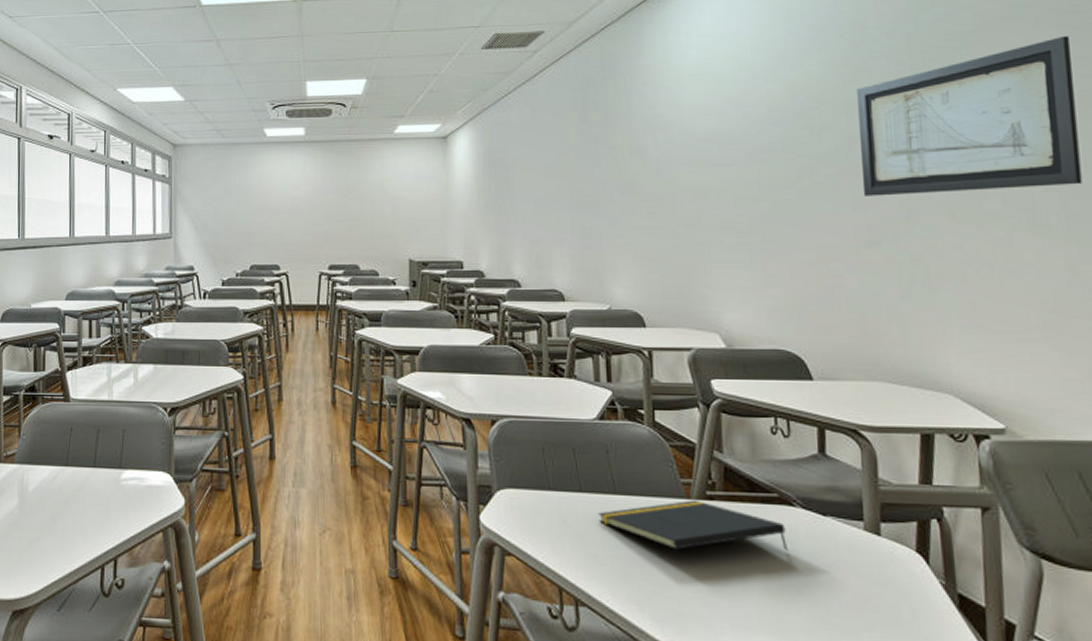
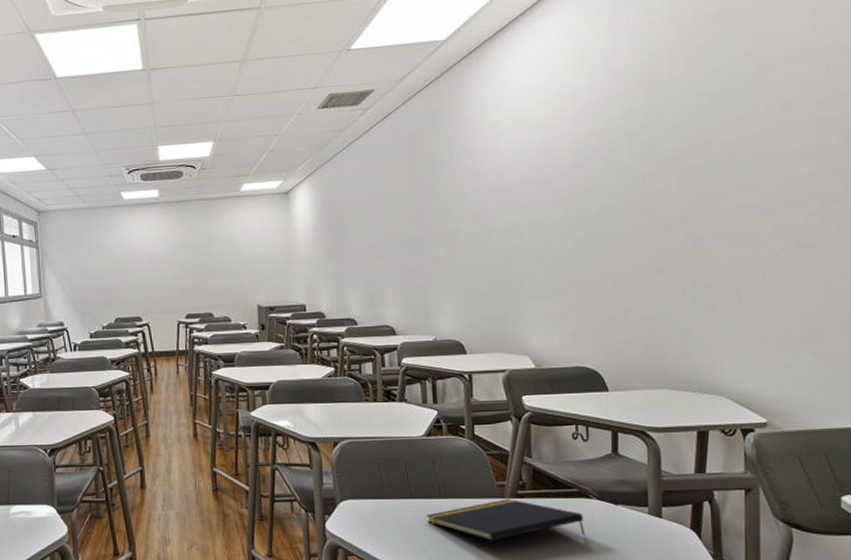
wall art: present [857,35,1082,196] -> none [651,75,841,228]

